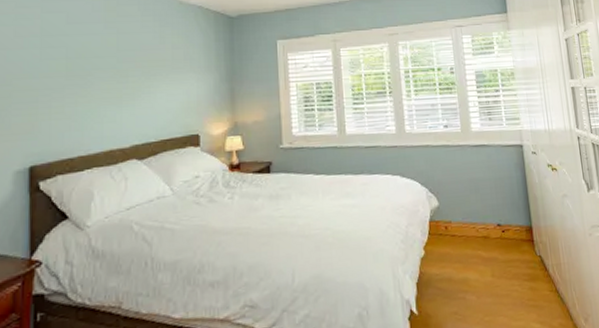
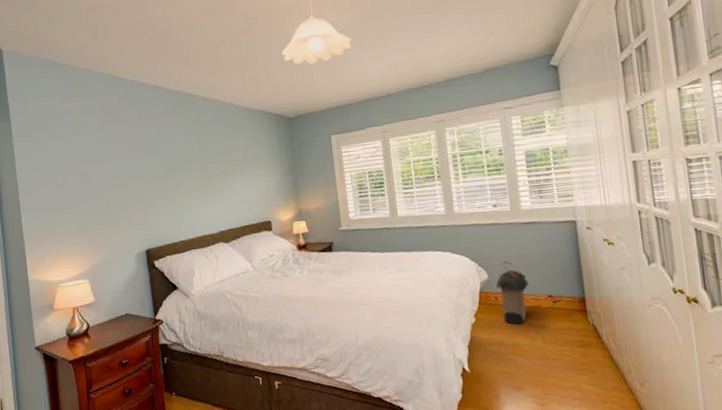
laundry hamper: none [446,186,479,257] -> present [495,260,530,324]

